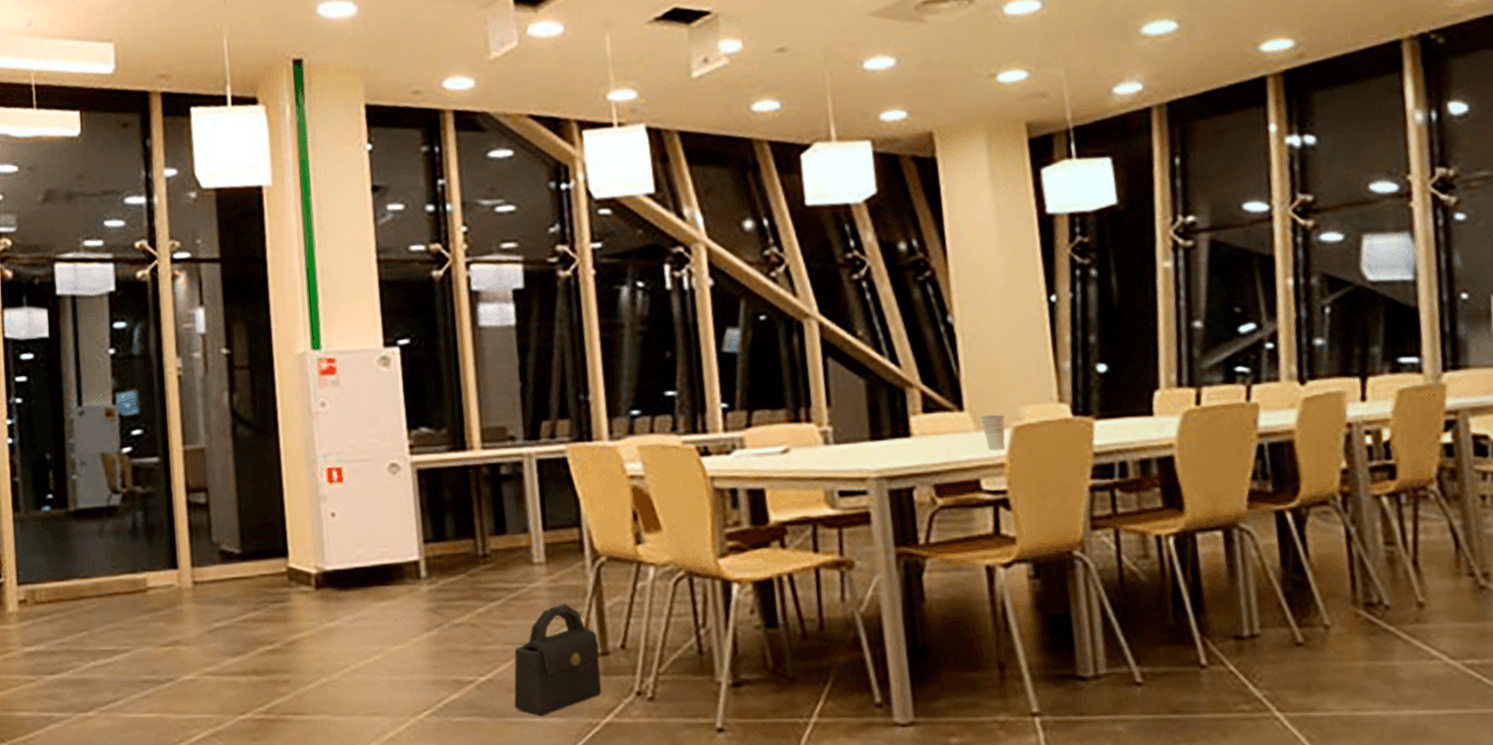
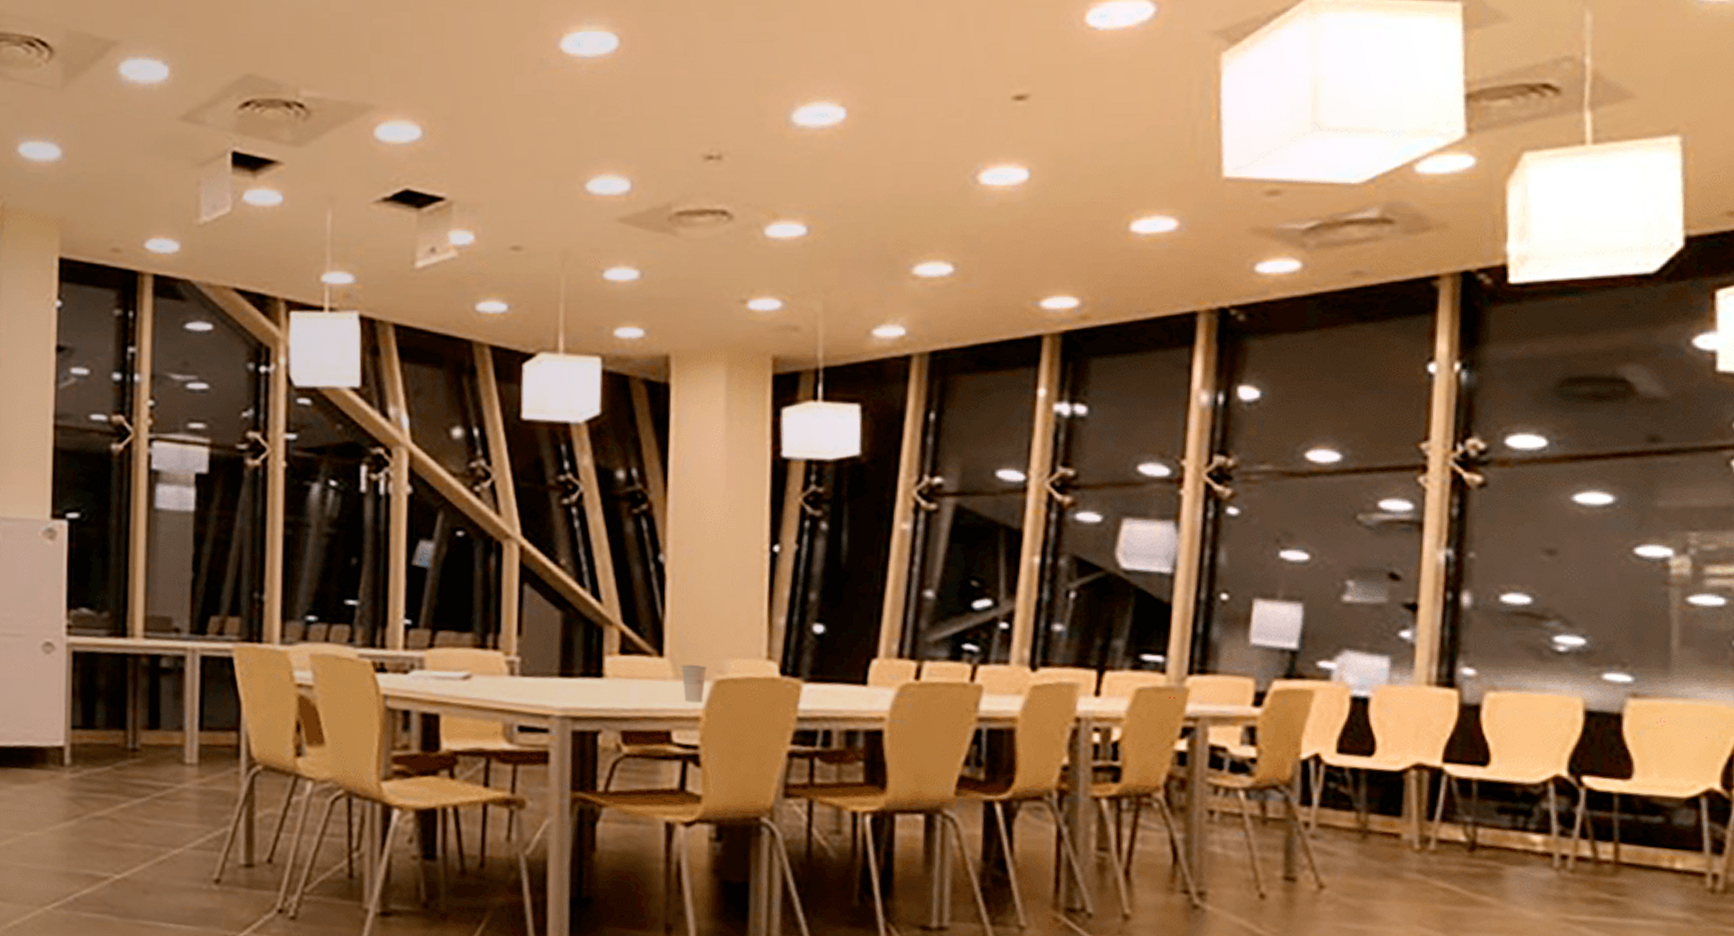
handbag: present [514,604,602,716] -> none [147,809,245,922]

